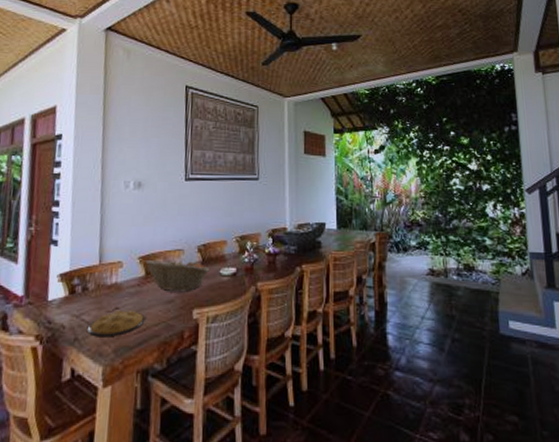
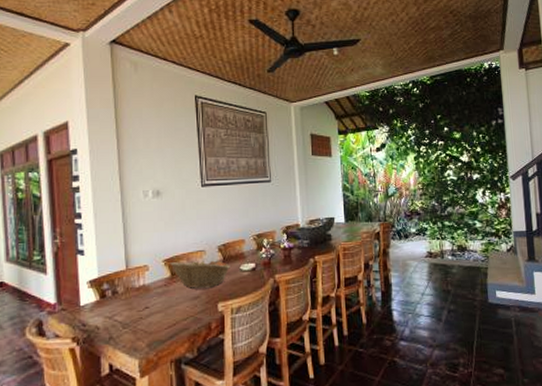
plate: present [88,310,145,337] -> none [121,308,174,335]

